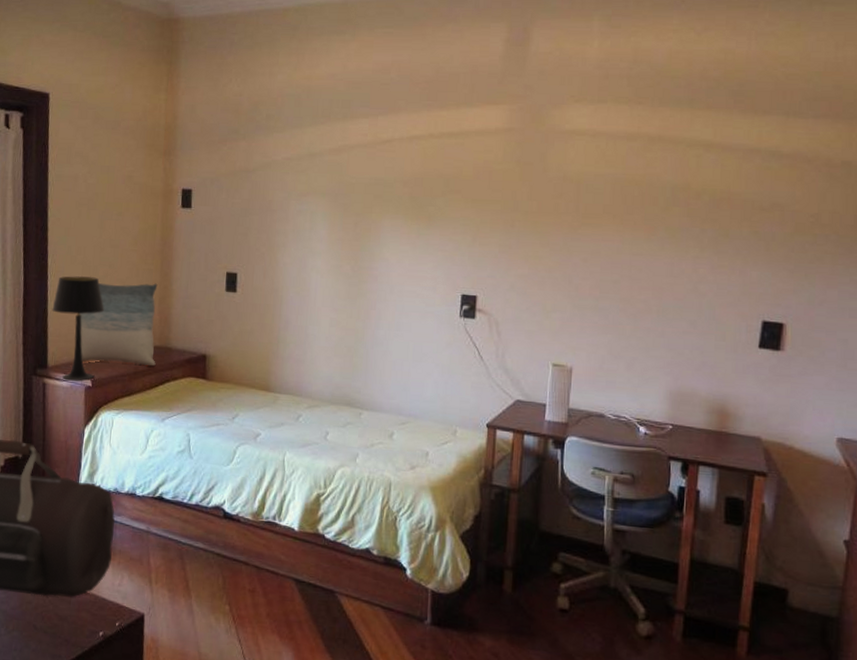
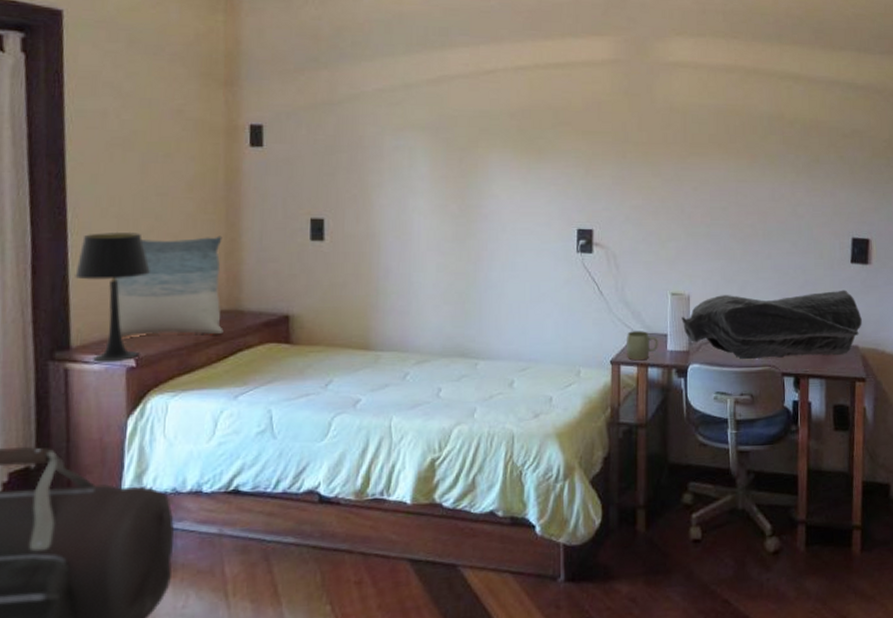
mug: none [502,397,536,428] -> present [625,331,658,361]
jacket: none [562,370,767,445] -> present [681,290,862,360]

